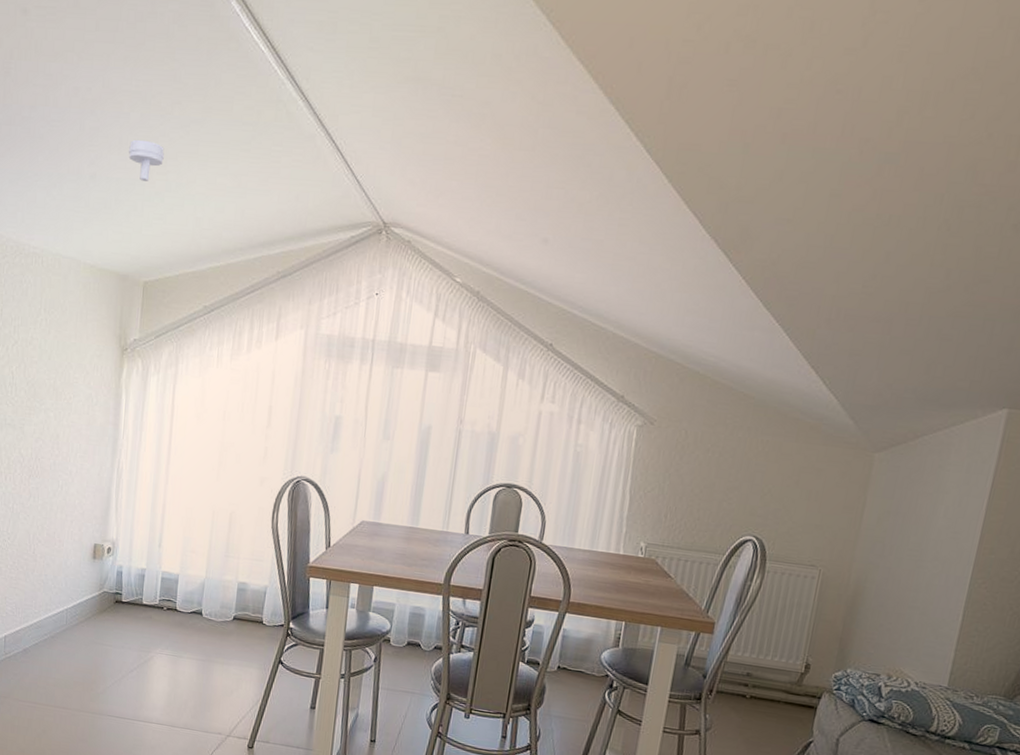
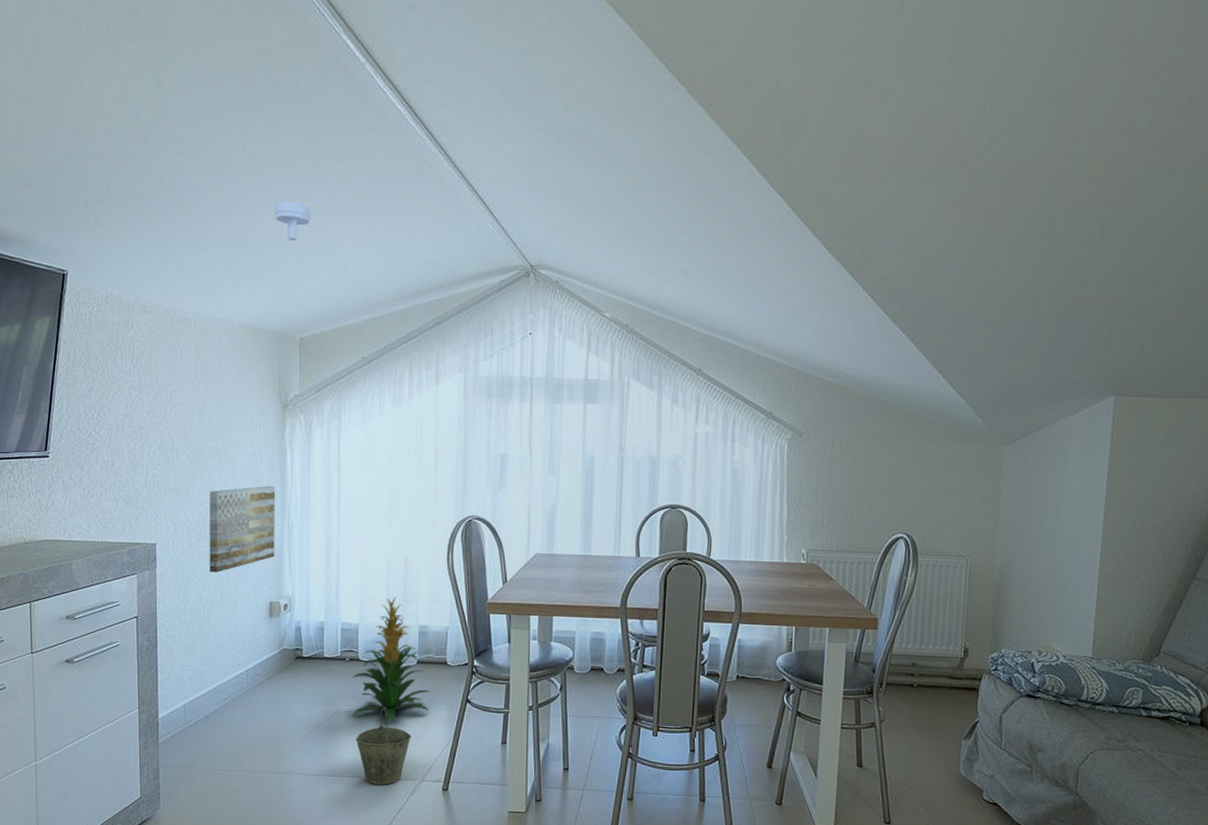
wall art: none [38,428,109,510] -> present [209,486,276,573]
indoor plant: none [166,551,244,675] -> present [353,597,430,722]
bucket: none [166,659,222,736] -> present [355,708,411,785]

